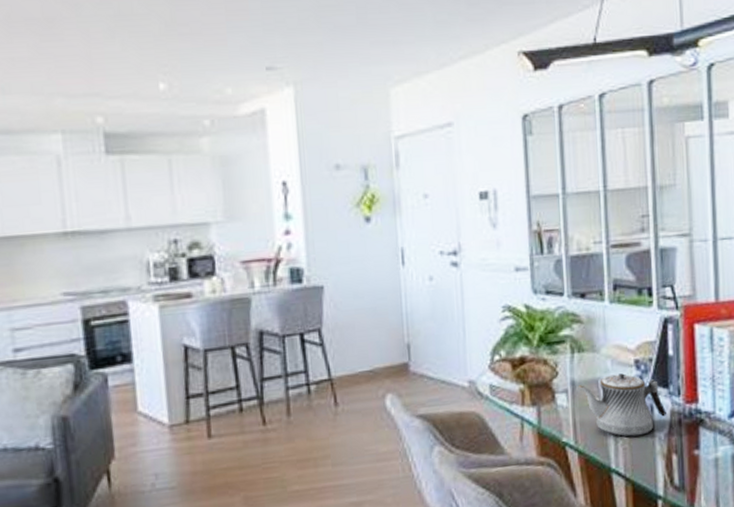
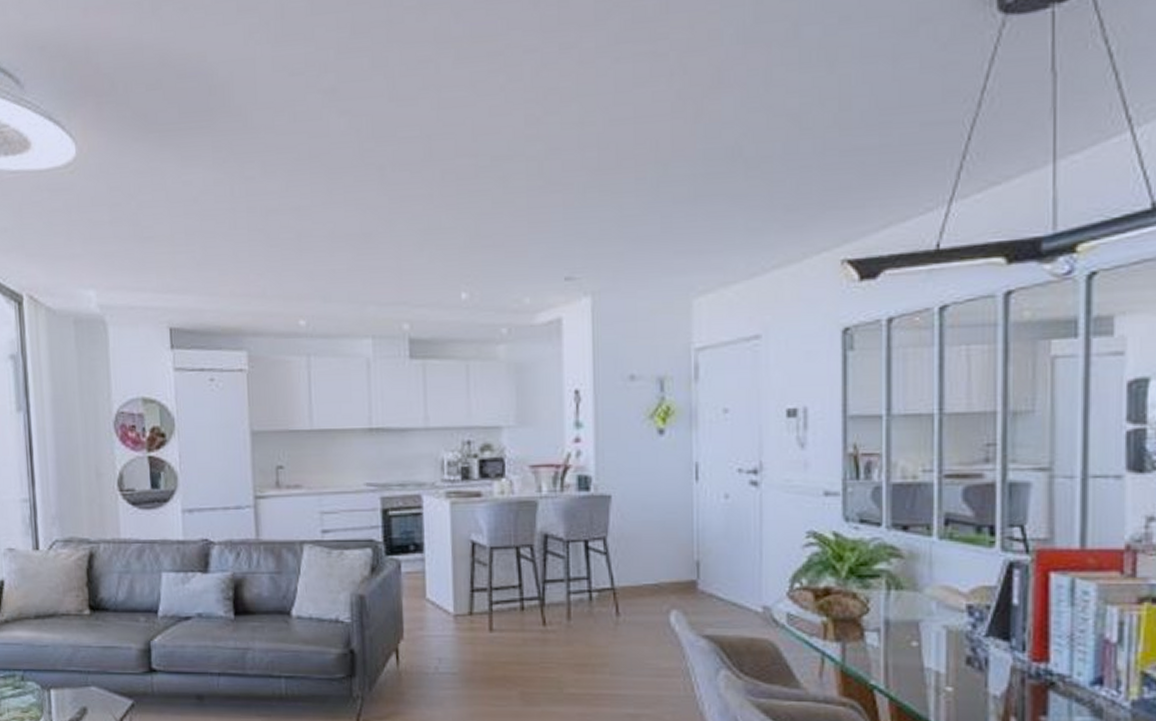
teapot: present [578,373,666,437] -> none [893,618,1005,690]

